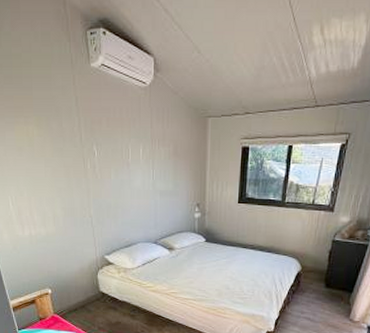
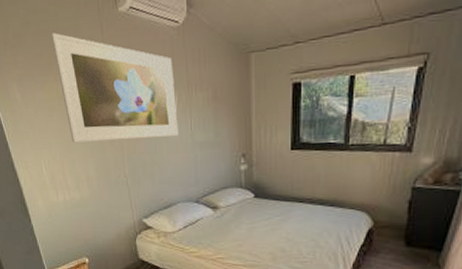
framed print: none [24,78,142,184] -> present [51,32,179,143]

